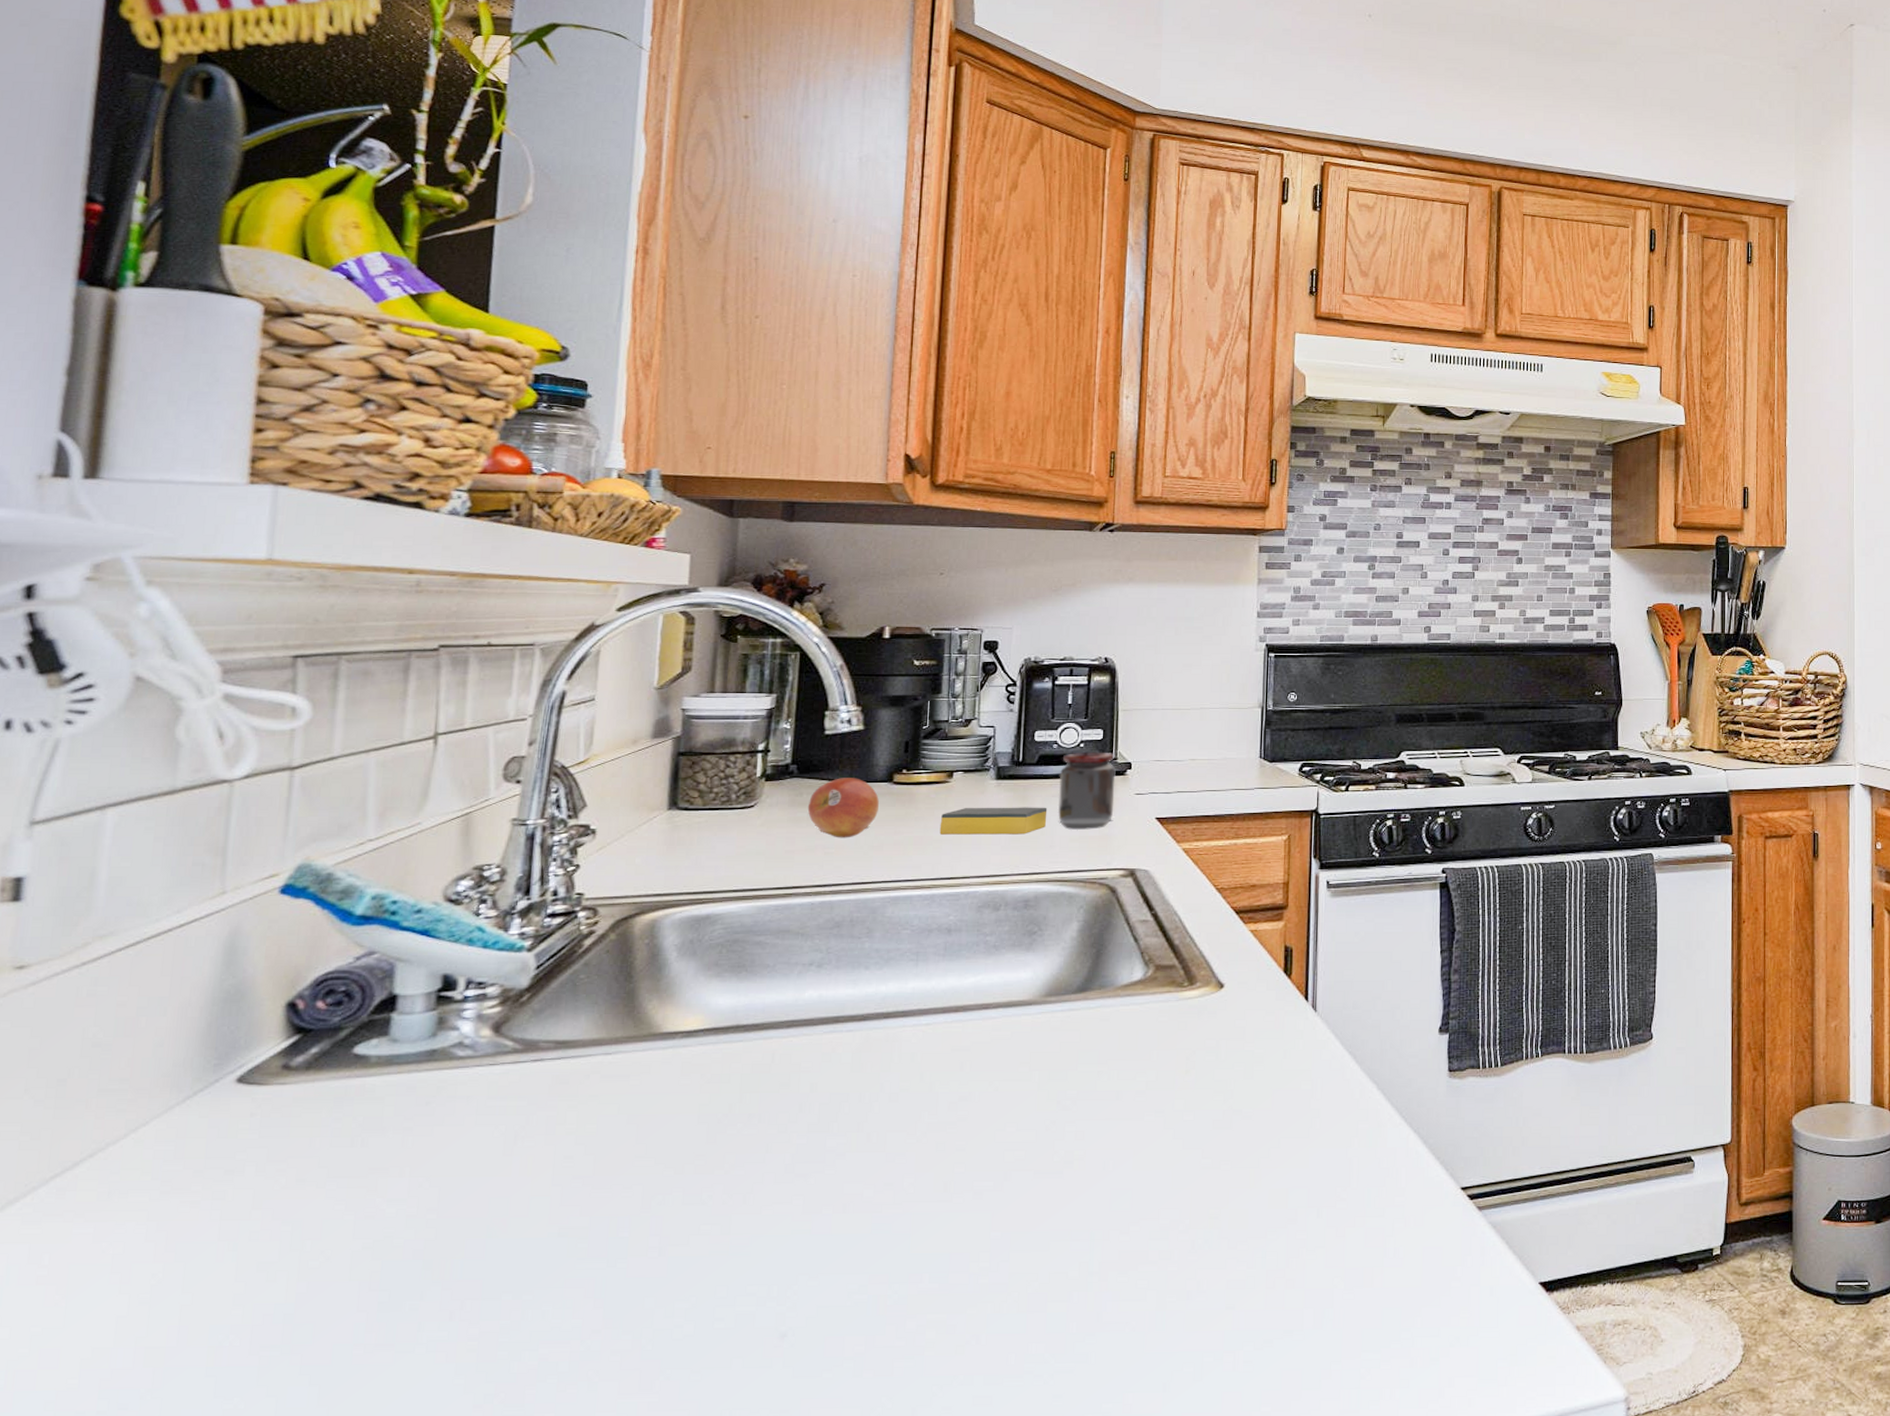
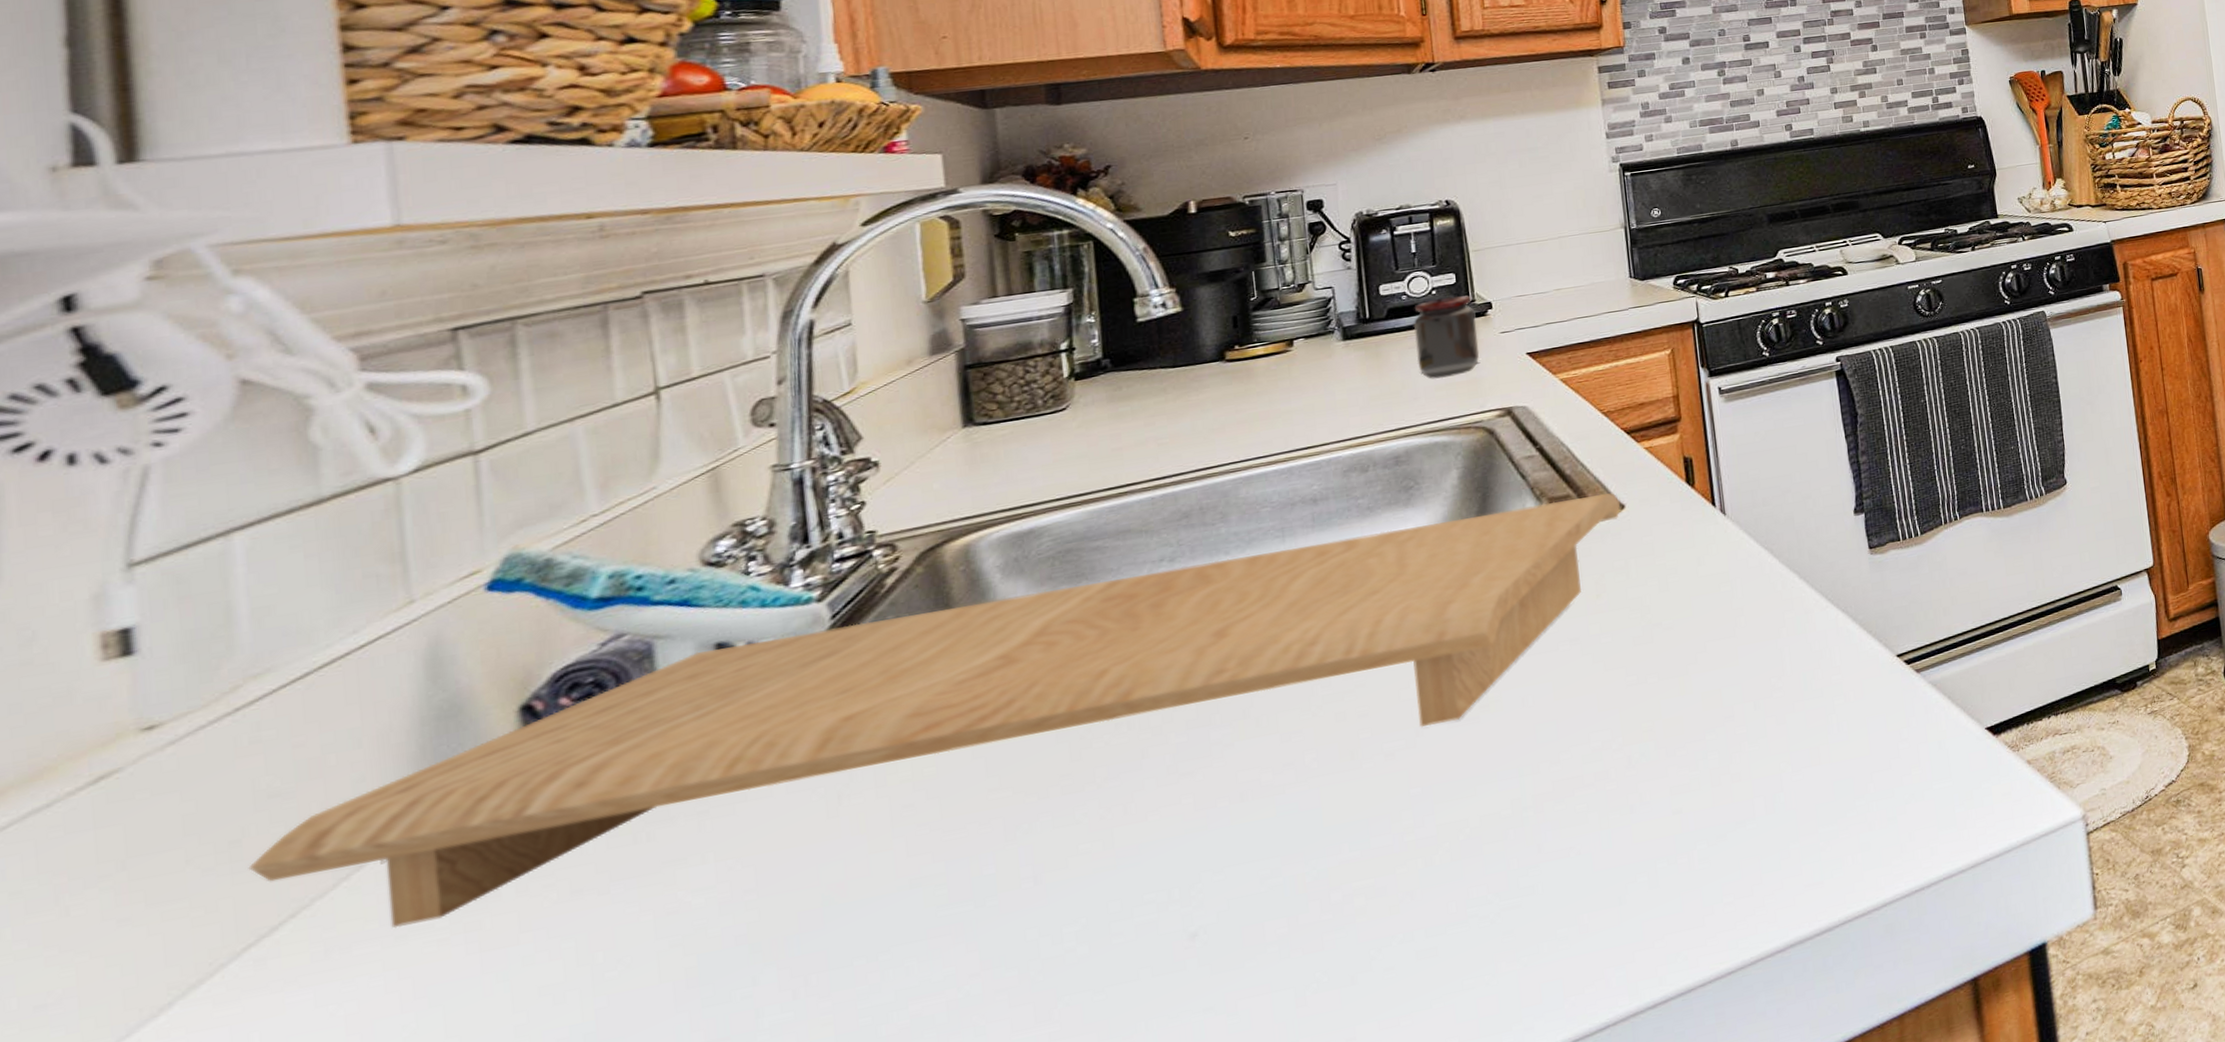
cutting board: none [67,969,1221,1184] -> present [248,493,1621,929]
fruit: present [807,778,879,838] -> none [1129,362,1214,427]
sponge: present [939,807,1048,835] -> none [1286,360,1406,406]

